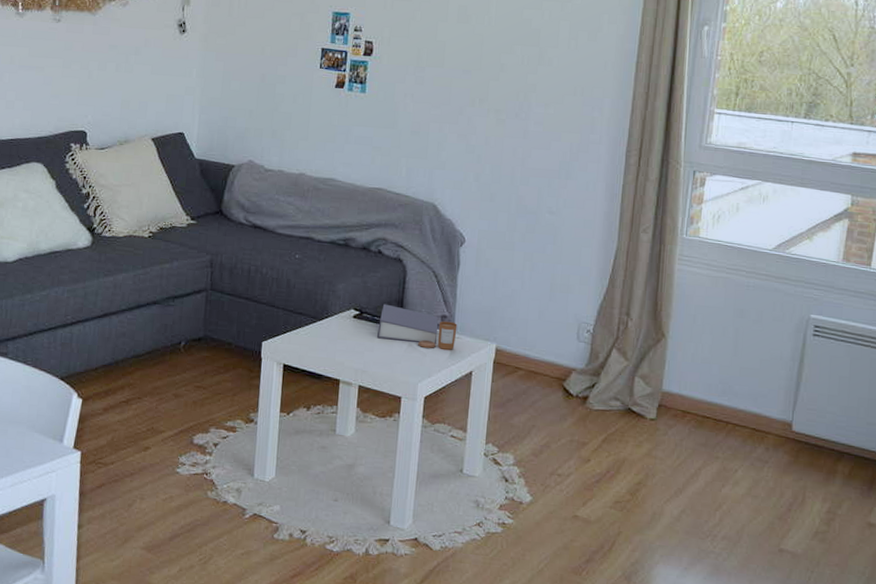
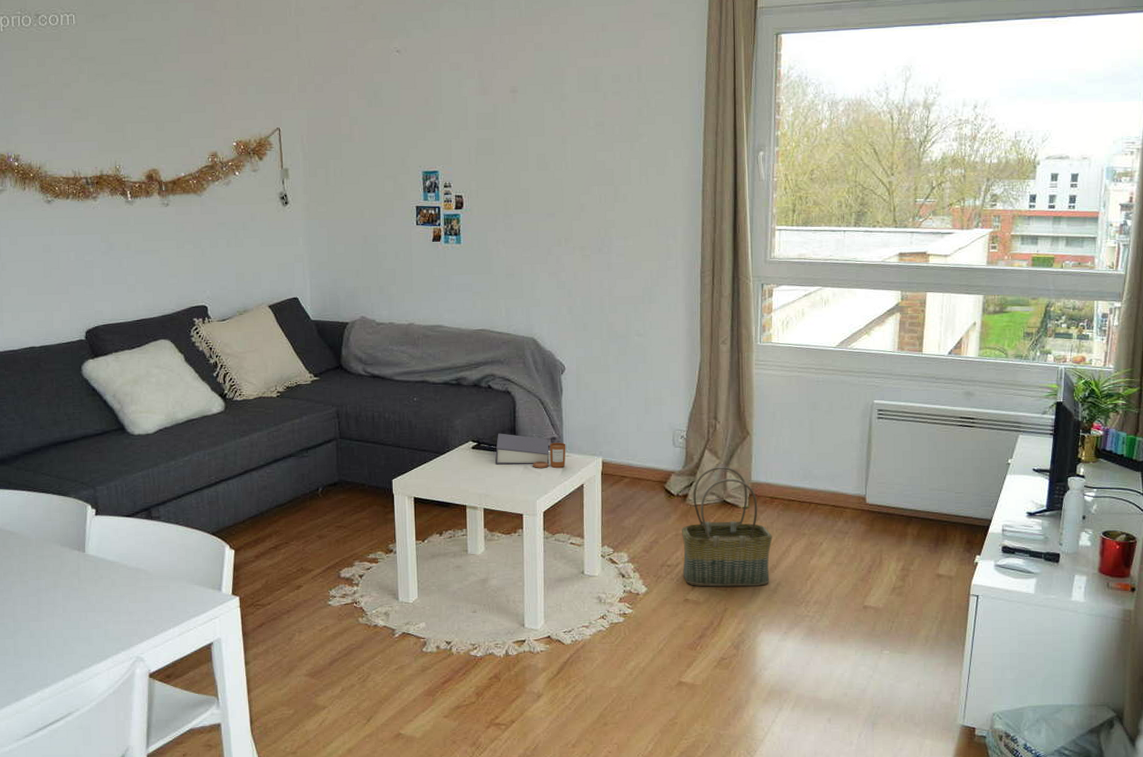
basket: none [574,368,681,511] -> present [682,466,773,587]

